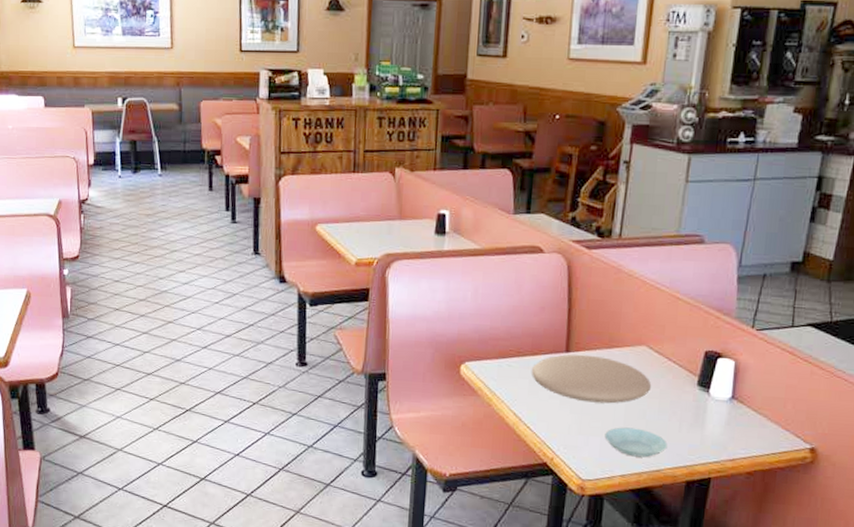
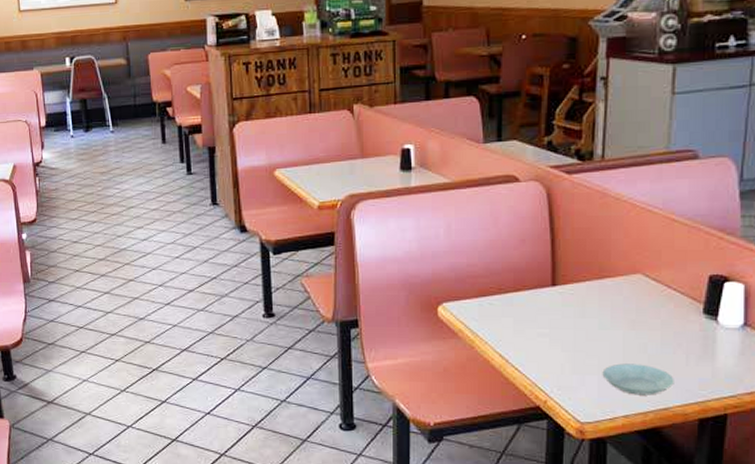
plate: present [531,354,652,404] -> none [515,287,651,339]

